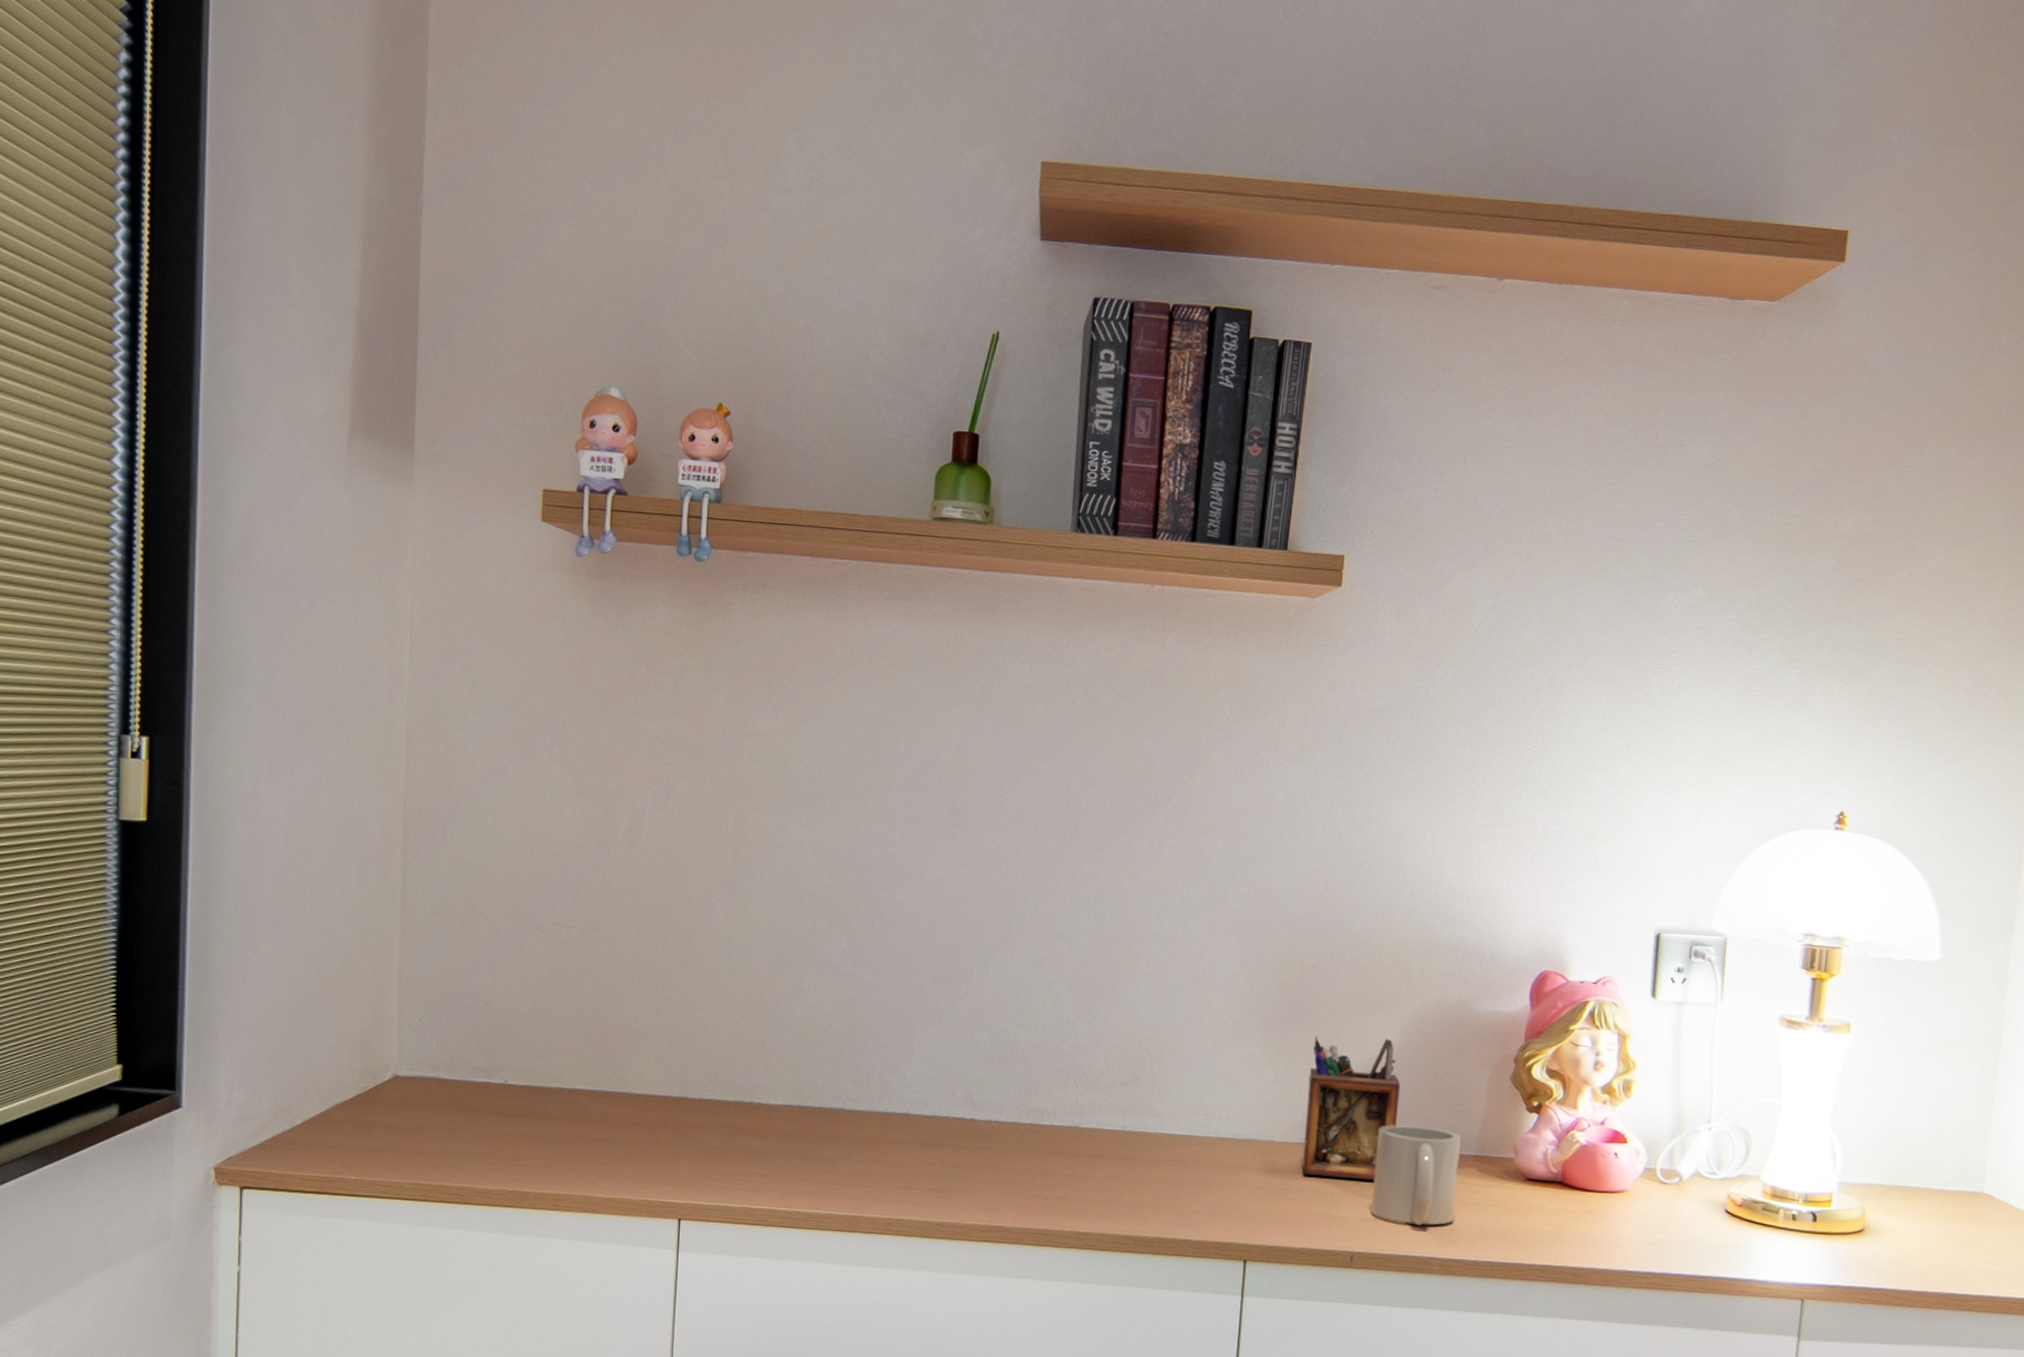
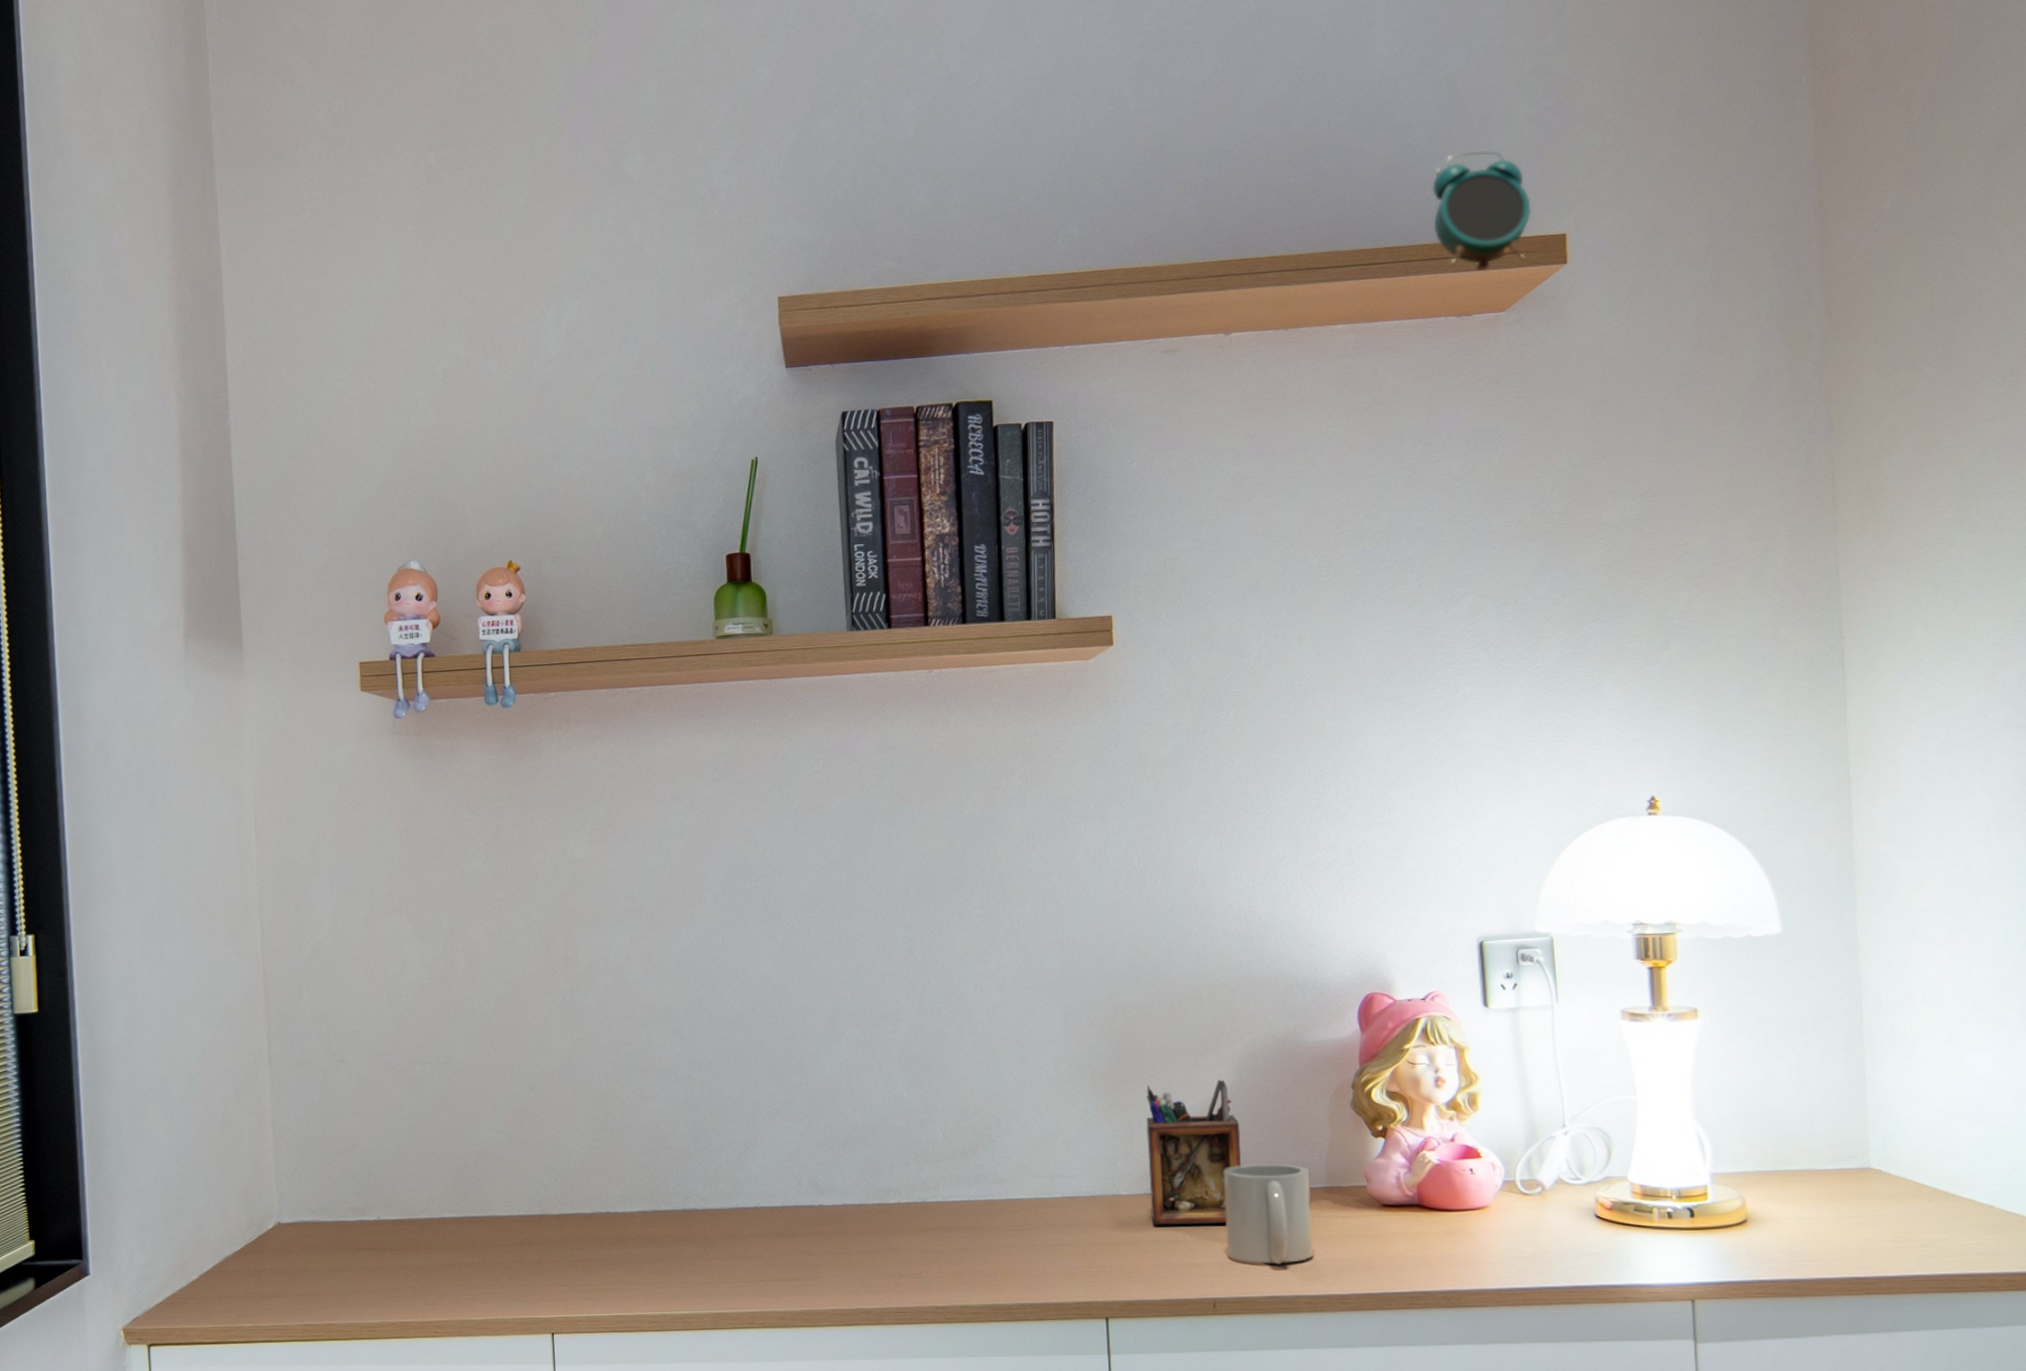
alarm clock: none [1720,127,1820,256] -> present [1431,149,1532,272]

